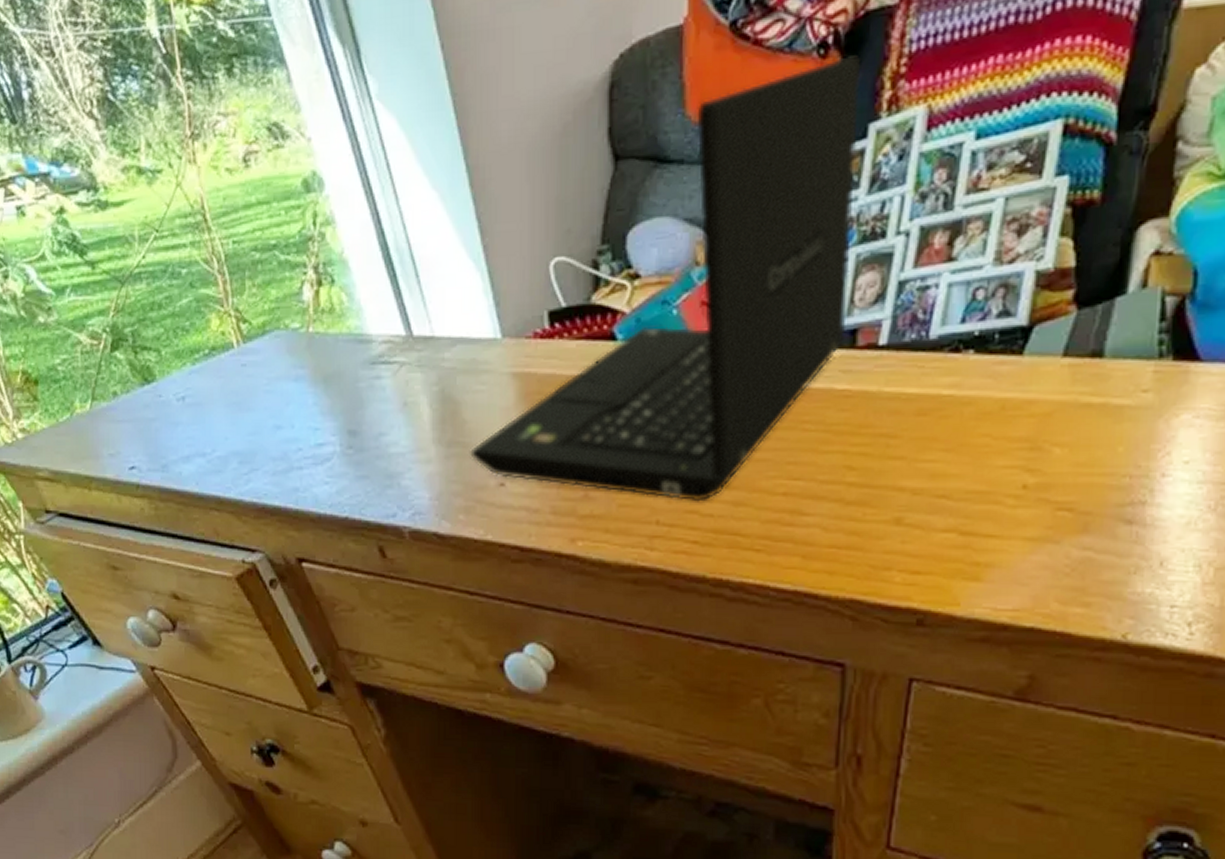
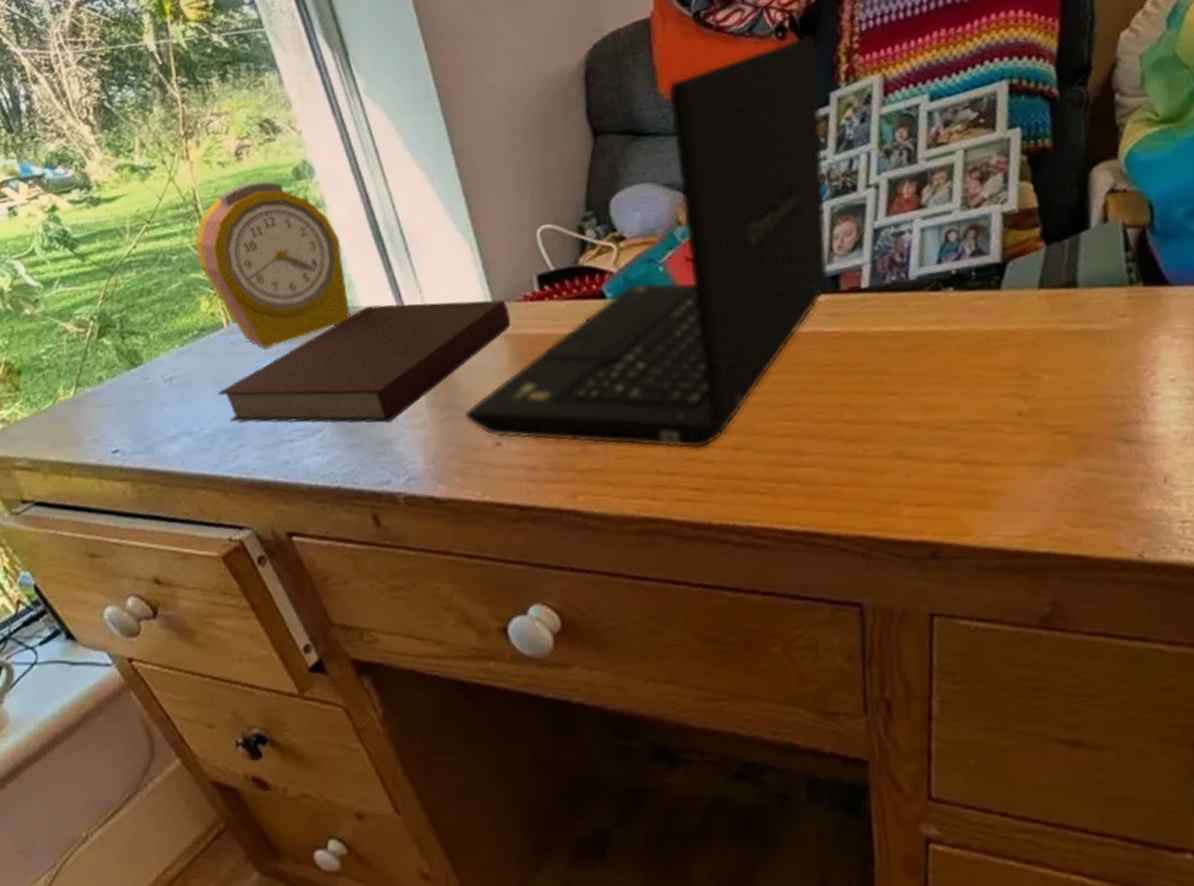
alarm clock: none [204,192,359,372] -> present [194,181,350,348]
notebook: none [229,334,519,456] -> present [217,299,510,423]

